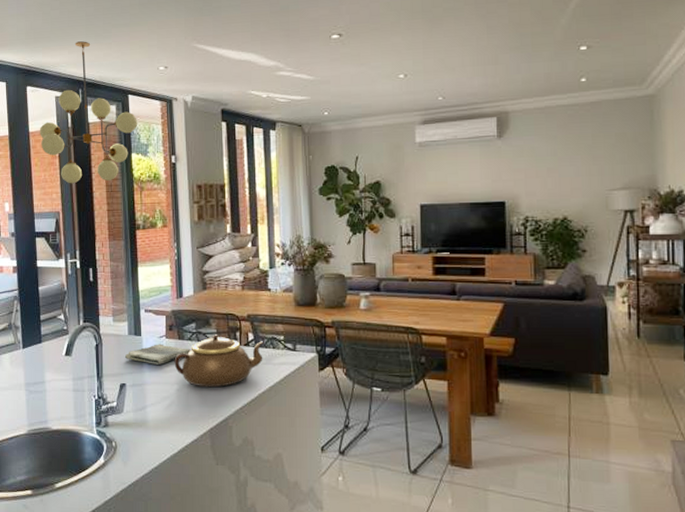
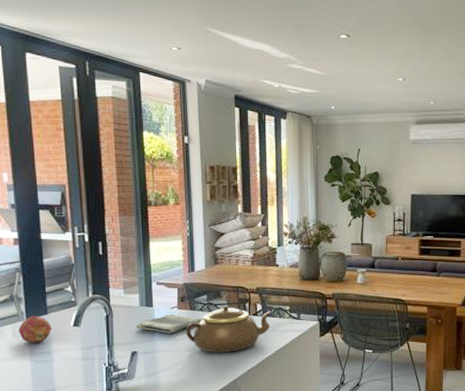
fruit: none [16,344,46,373] -> present [19,315,53,344]
chandelier: present [39,41,138,184] -> none [41,11,150,158]

